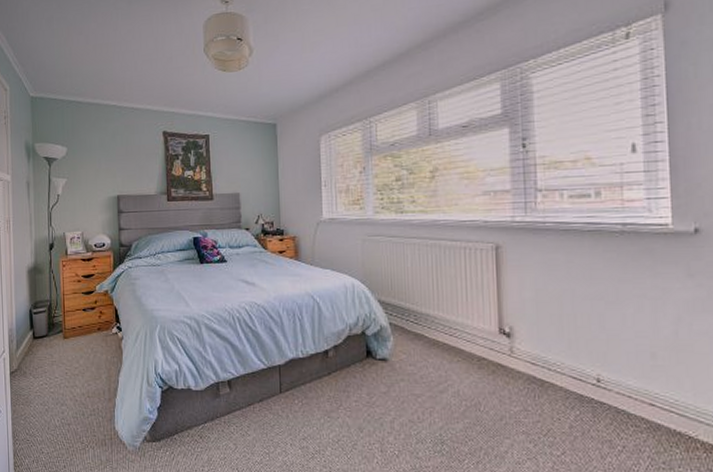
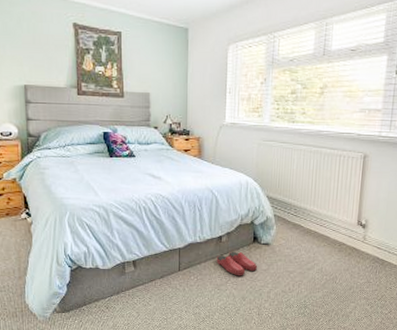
slippers: none [323,368,375,400] -> present [216,251,258,276]

